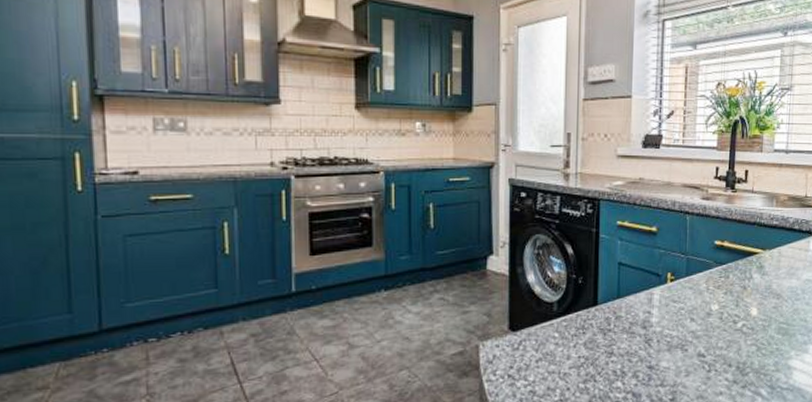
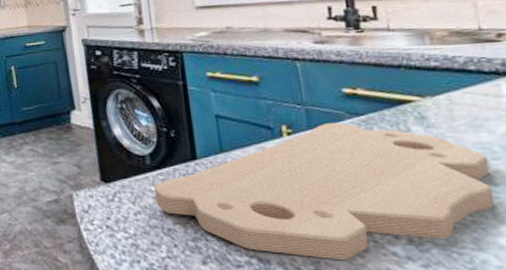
cutting board: none [556,271,794,389] -> present [153,123,495,261]

